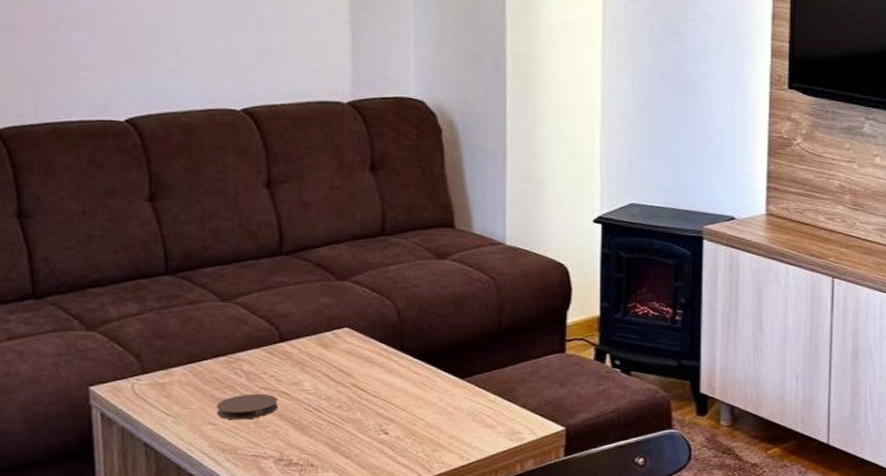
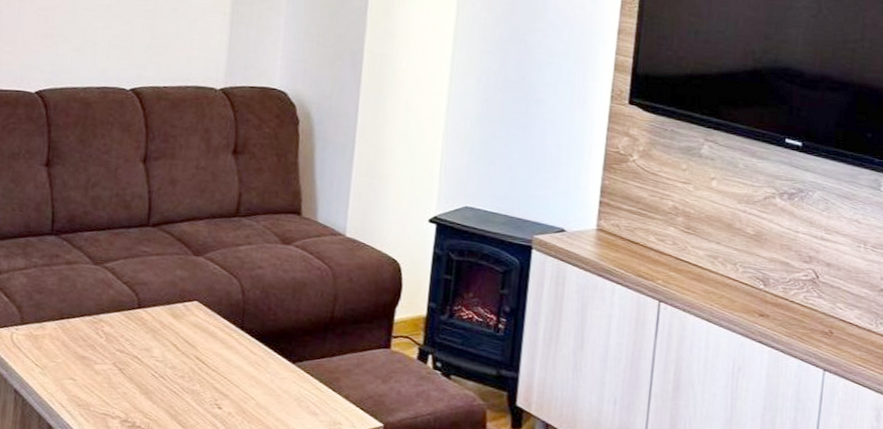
coaster: present [216,393,279,420] -> none [77,354,130,379]

